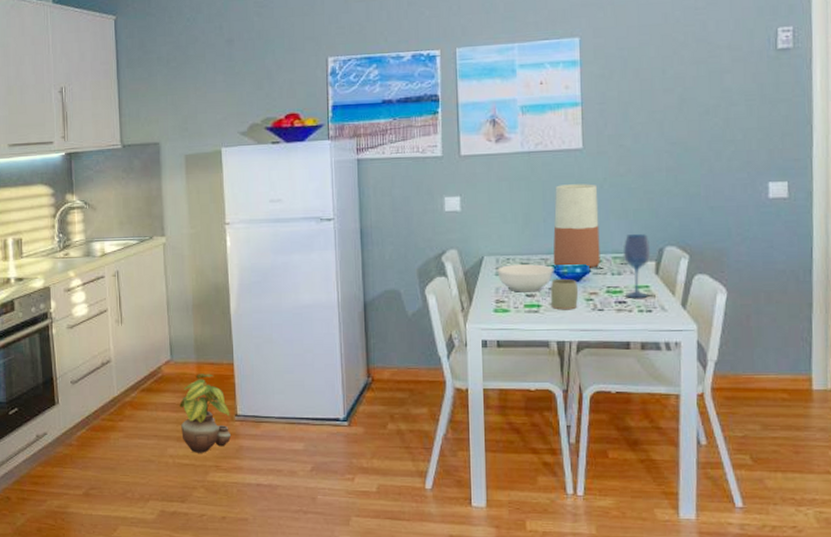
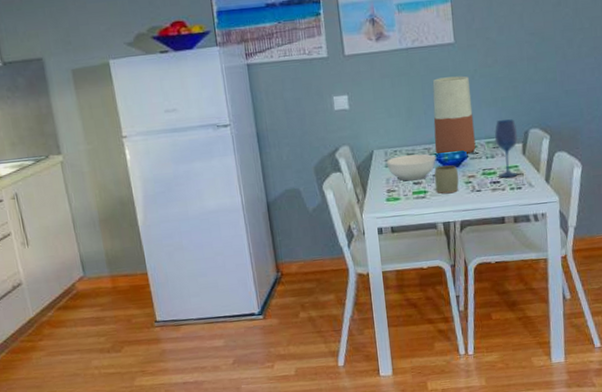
potted plant: present [179,374,232,453] -> none [98,285,154,362]

